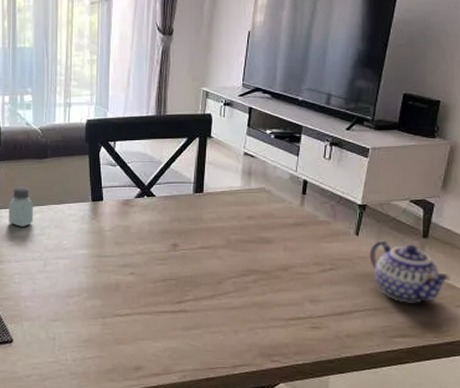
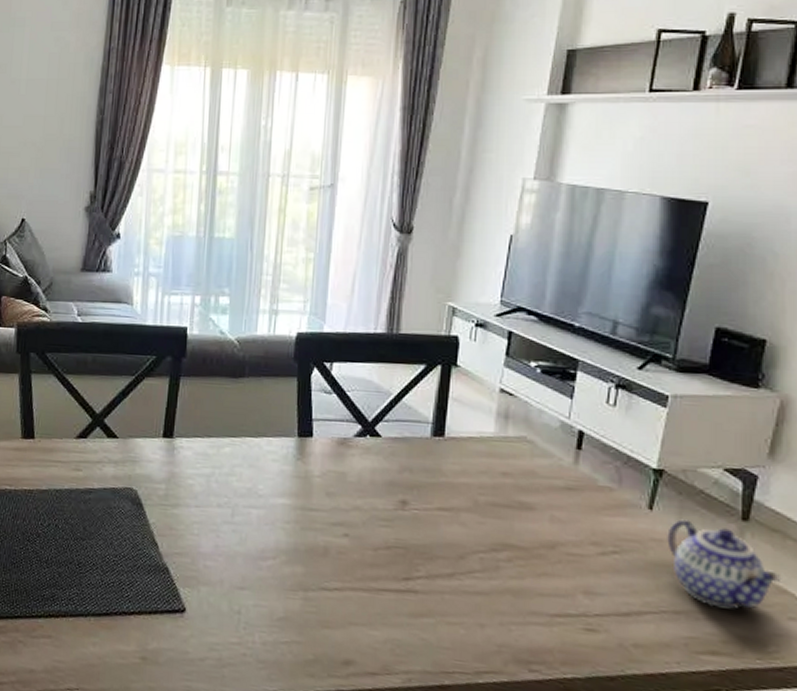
saltshaker: present [9,186,34,227] -> none [190,410,224,463]

